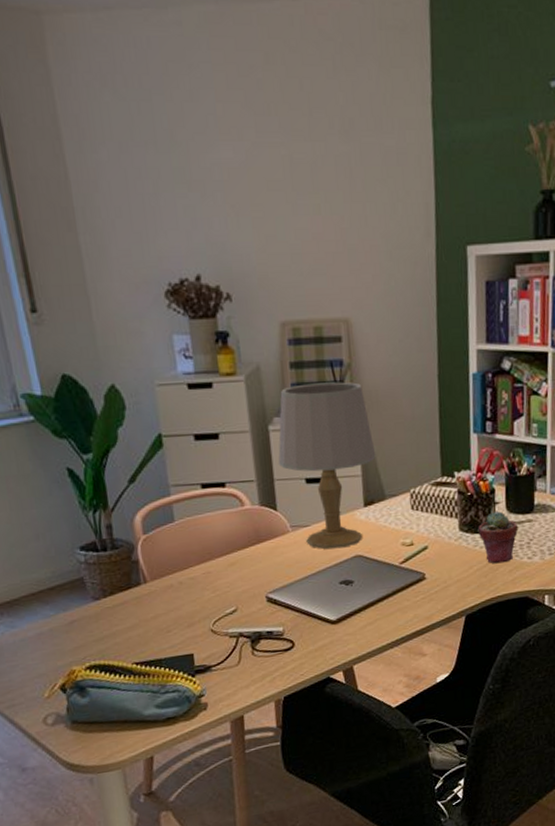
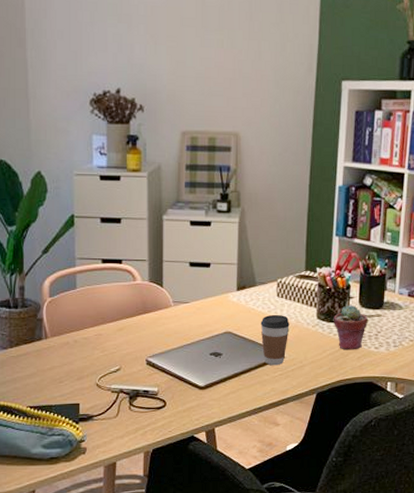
table lamp: present [278,382,376,550] -> none [168,183,251,324]
coffee cup: none [394,530,429,589] -> present [260,315,290,366]

